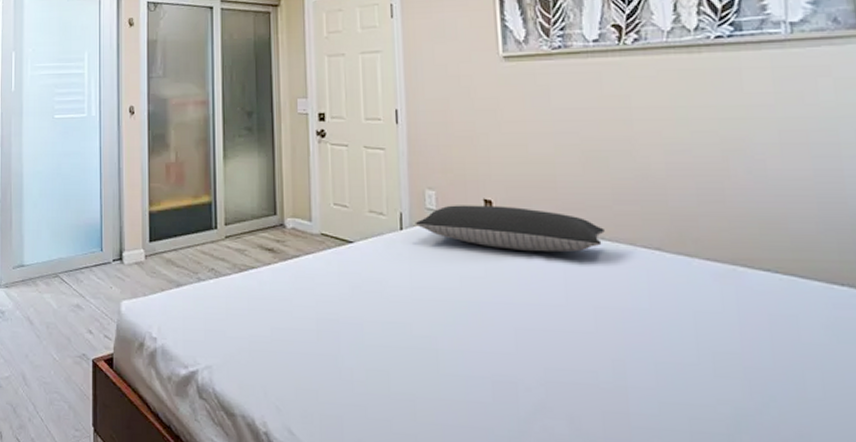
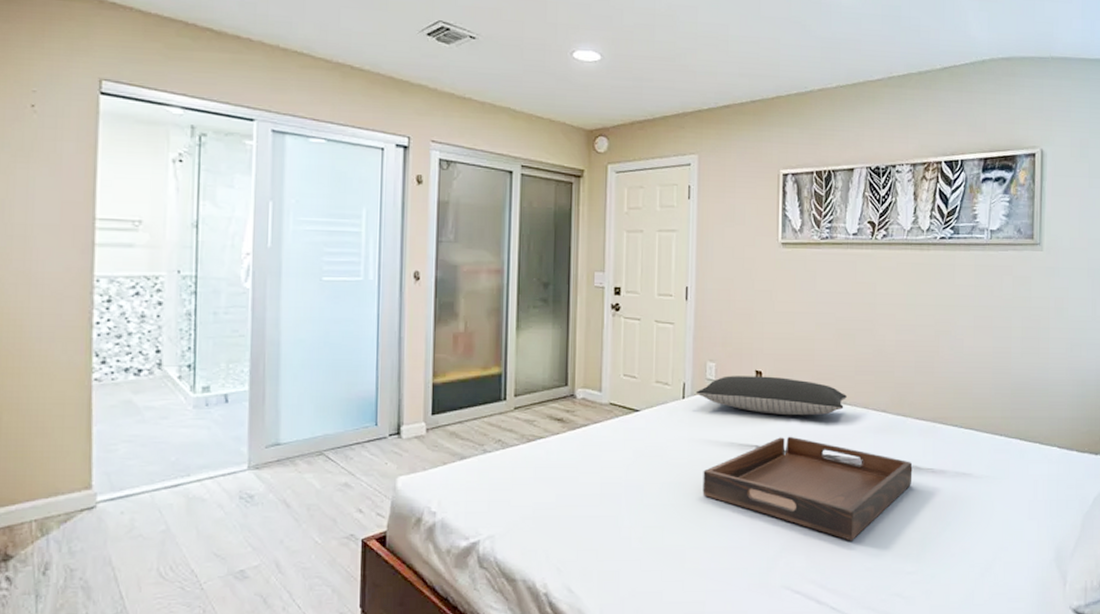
serving tray: none [430,275,710,409] -> present [702,436,913,541]

